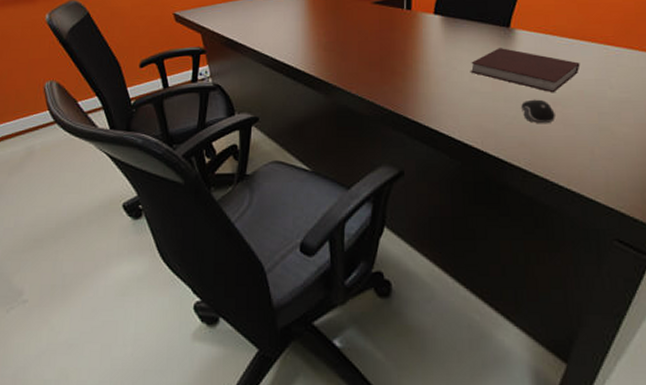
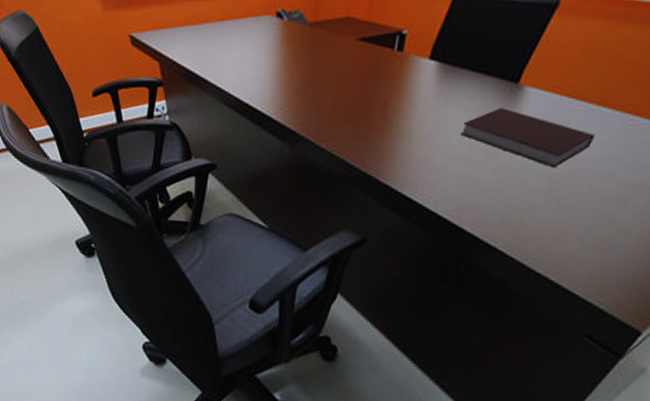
computer mouse: present [521,99,555,124] -> none [512,173,551,203]

